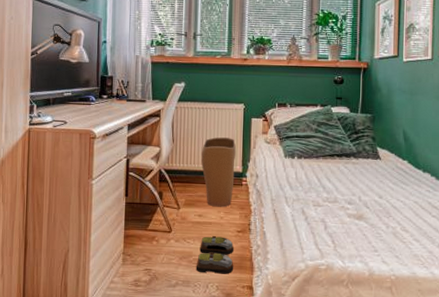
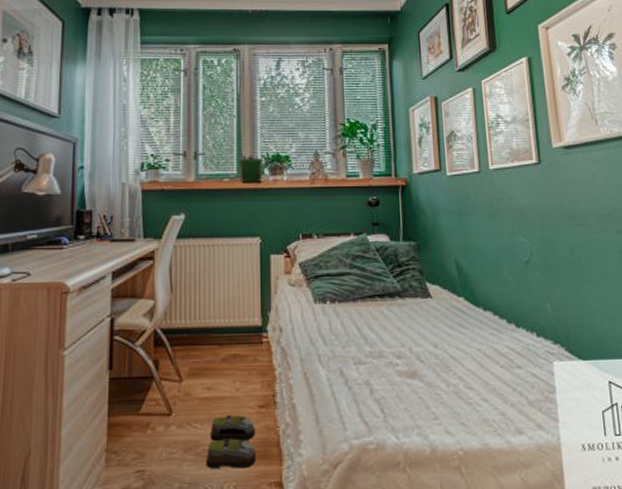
laundry basket: present [201,137,237,206] -> none [207,282,253,374]
planter: none [229,37,252,60] -> present [238,155,266,182]

